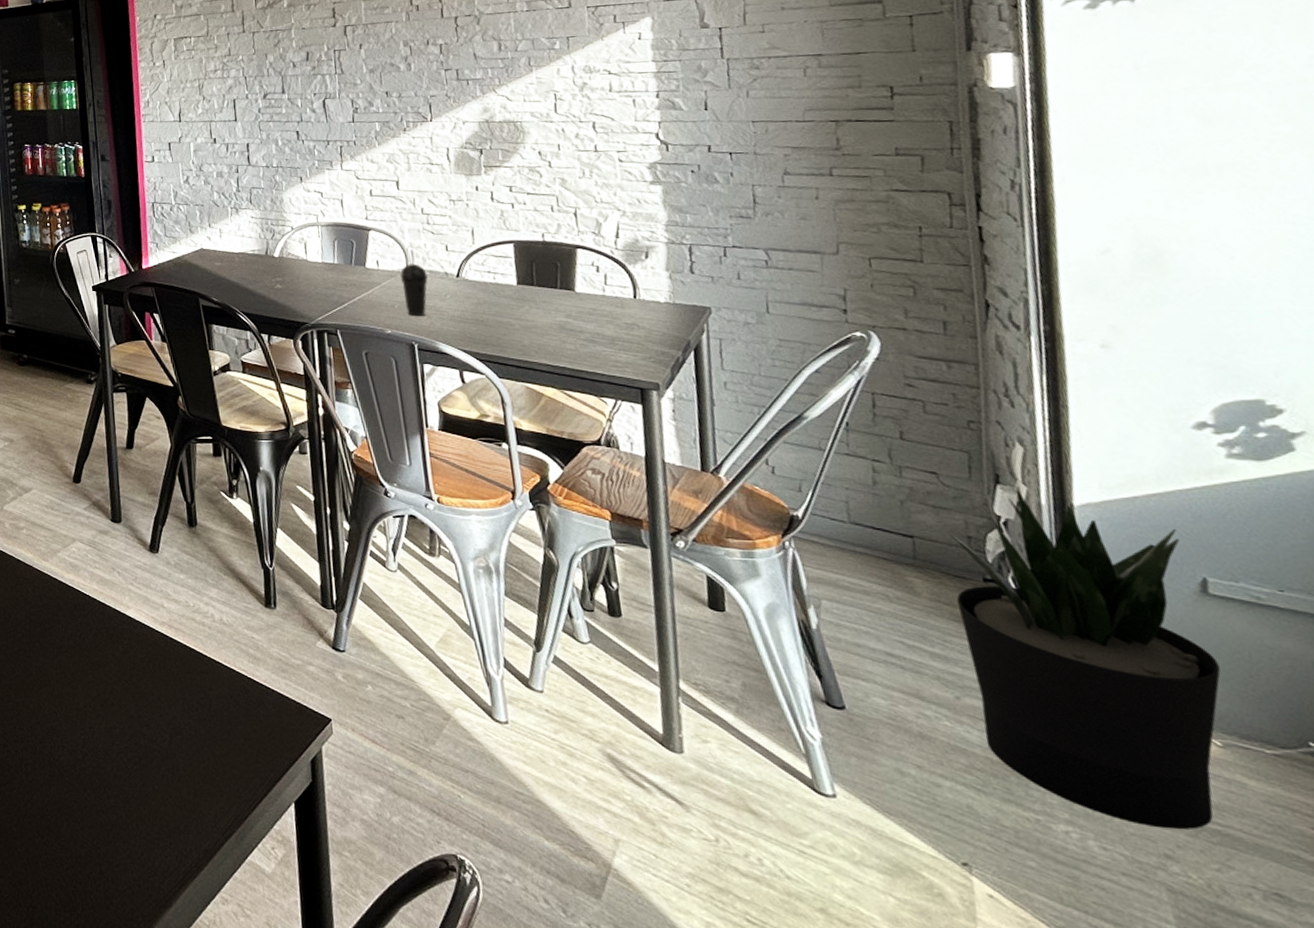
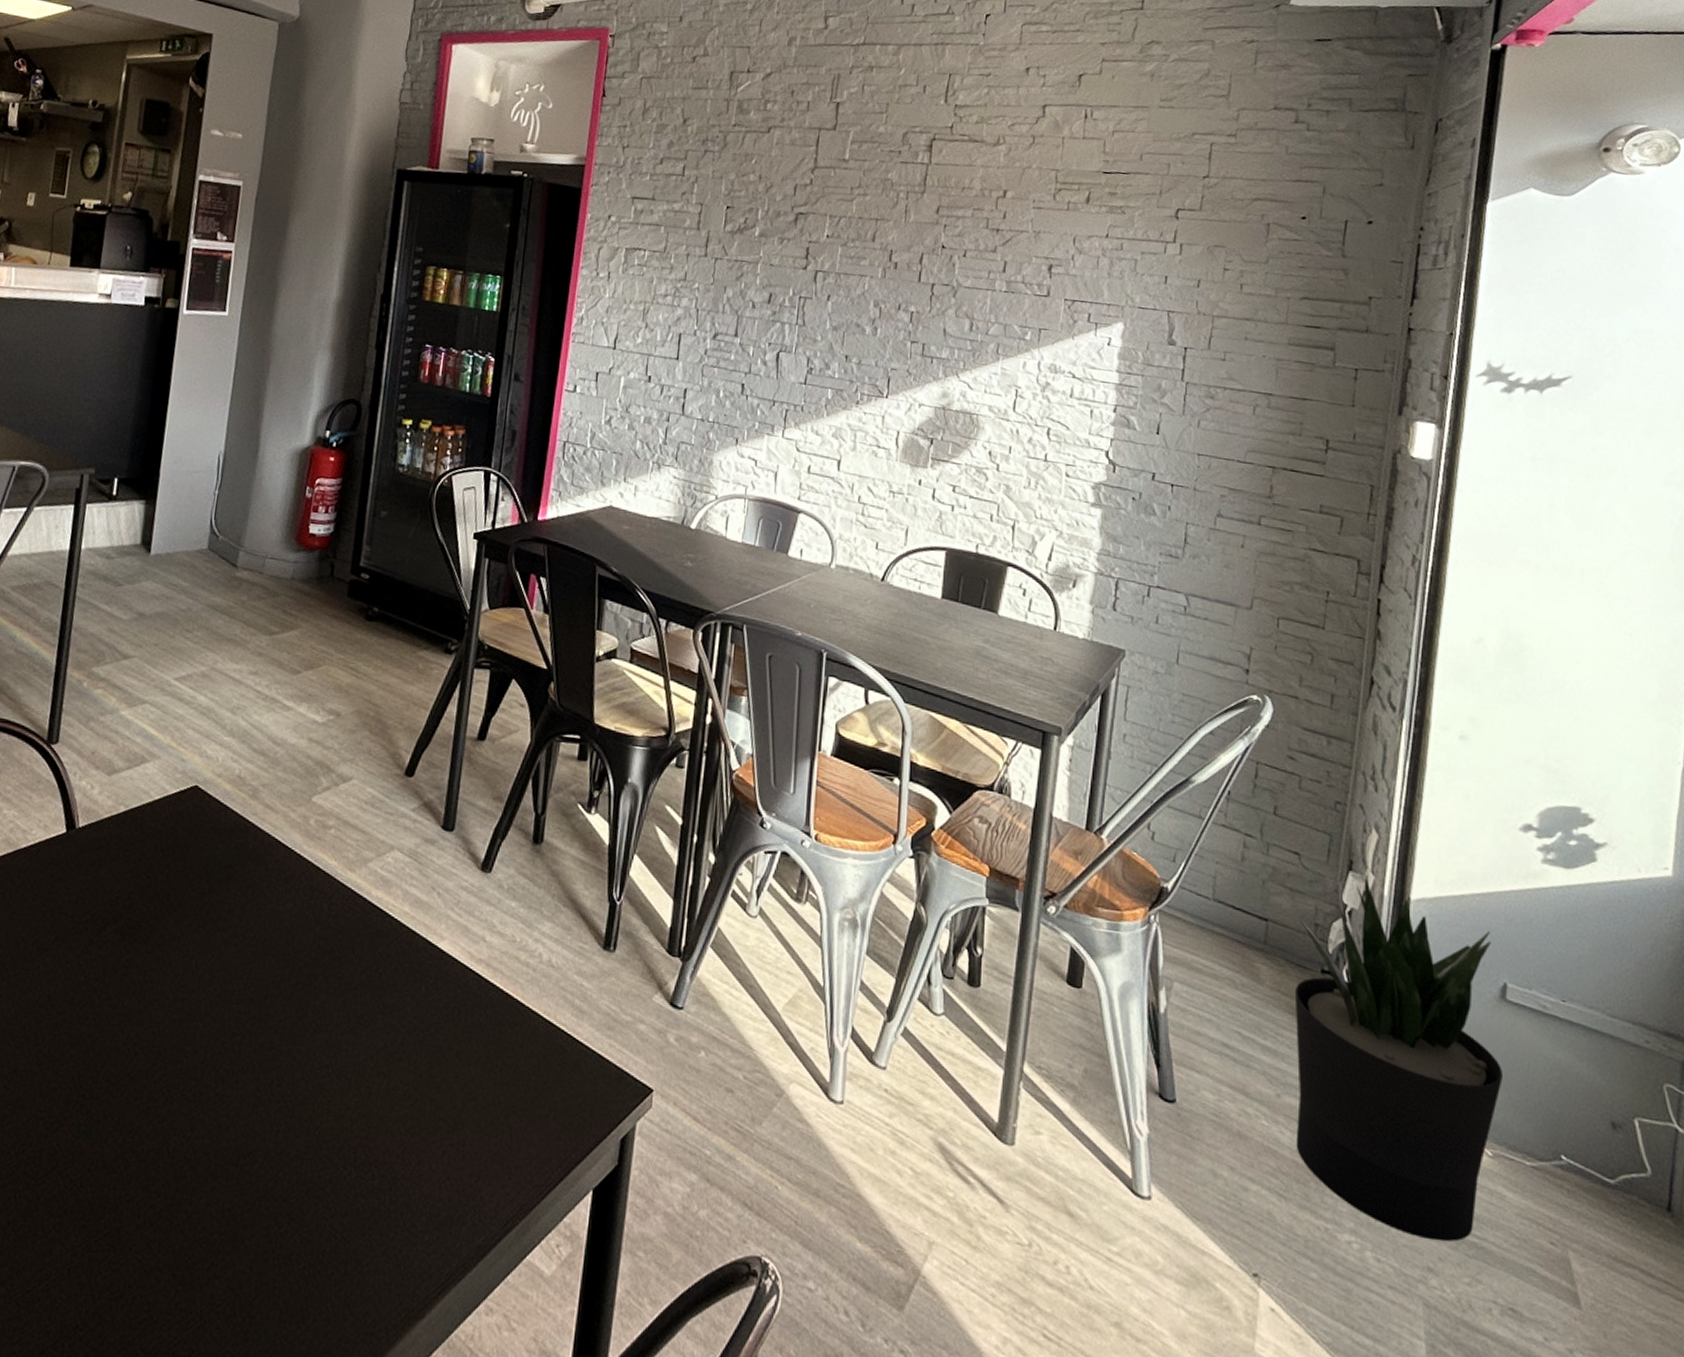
beverage cup: present [400,249,428,316] -> none [822,541,851,621]

